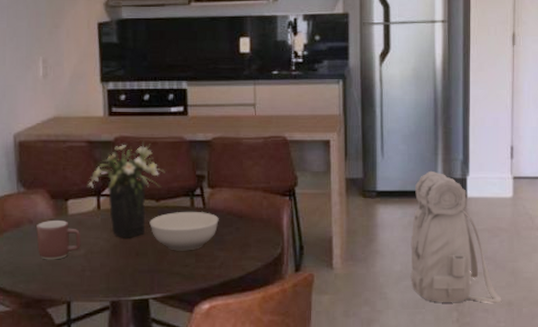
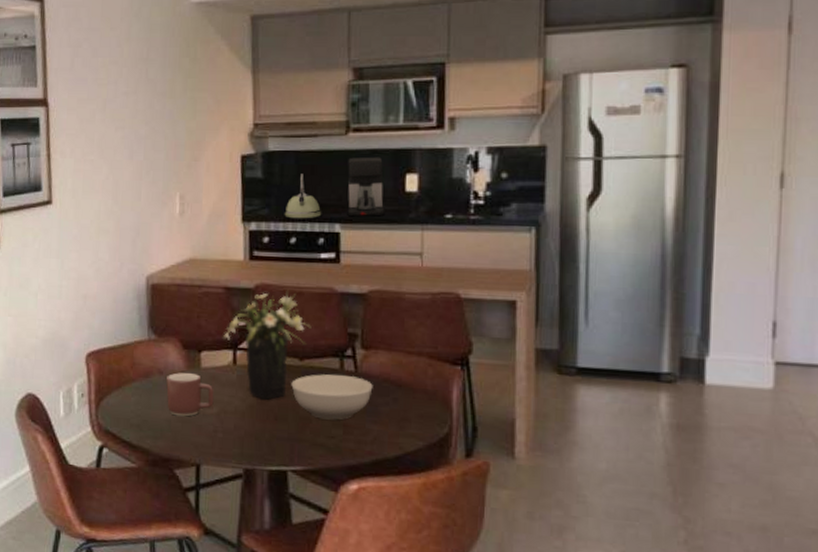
kettle: none [138,38,171,78] -> present [284,174,322,219]
coffee maker: none [191,23,224,75] -> present [347,157,385,217]
backpack: present [410,170,502,303] -> none [620,346,753,526]

